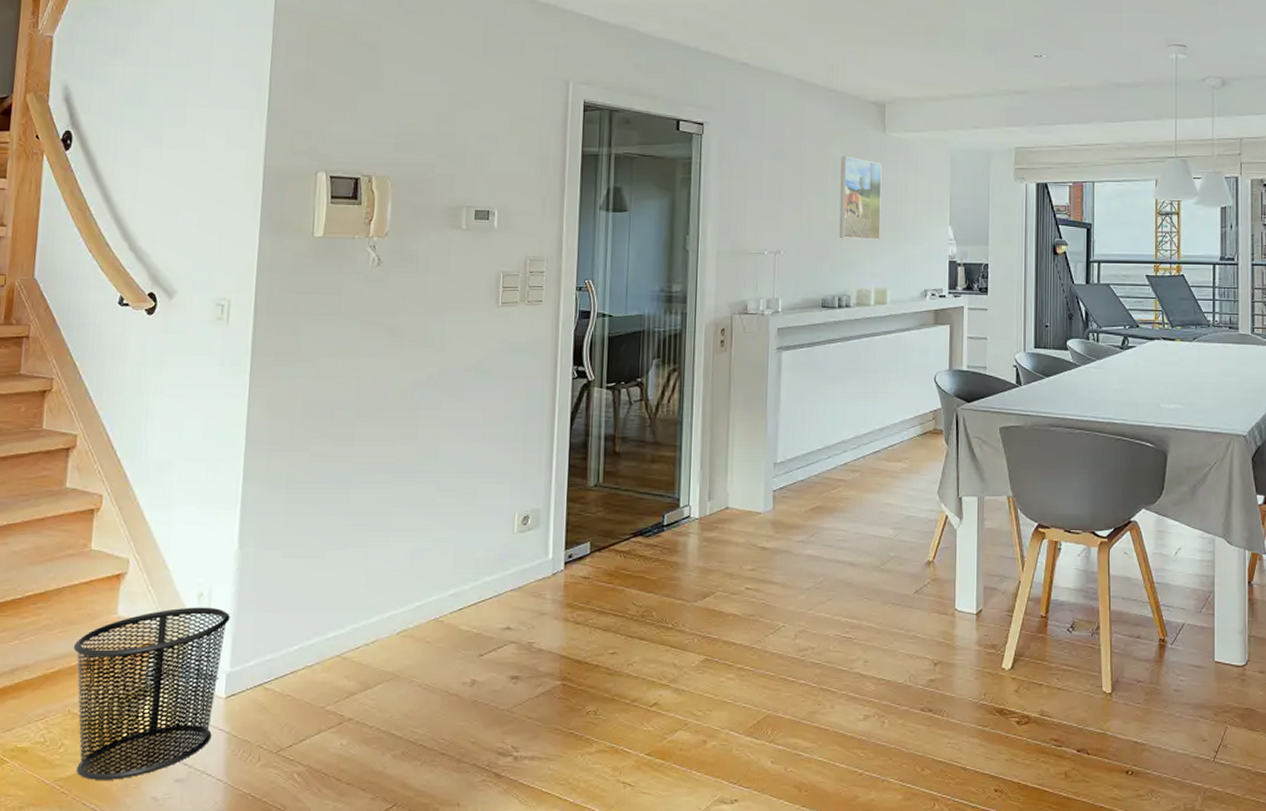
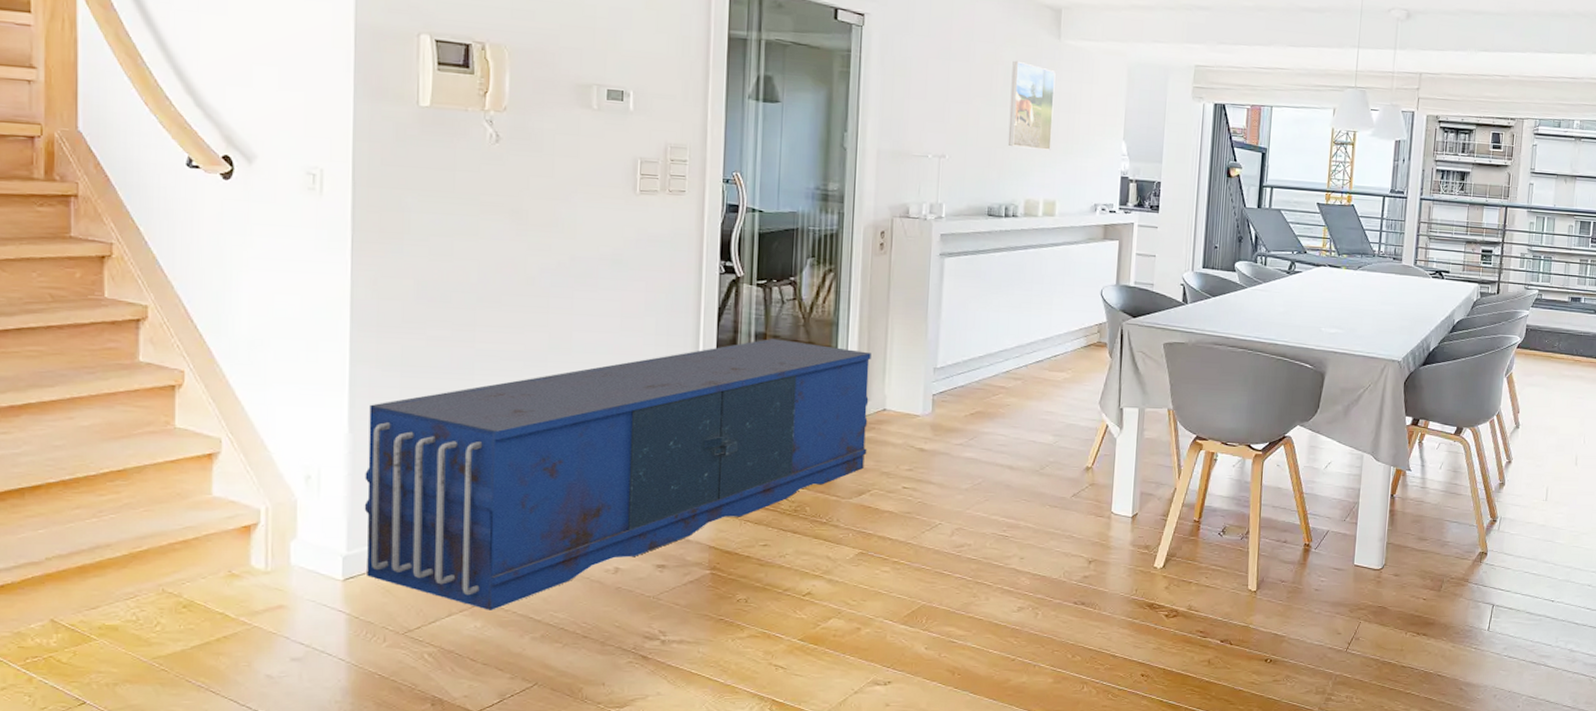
waste bin: present [73,607,230,780] -> none [163,489,344,658]
shipping container: none [247,441,714,727] -> present [364,339,871,610]

